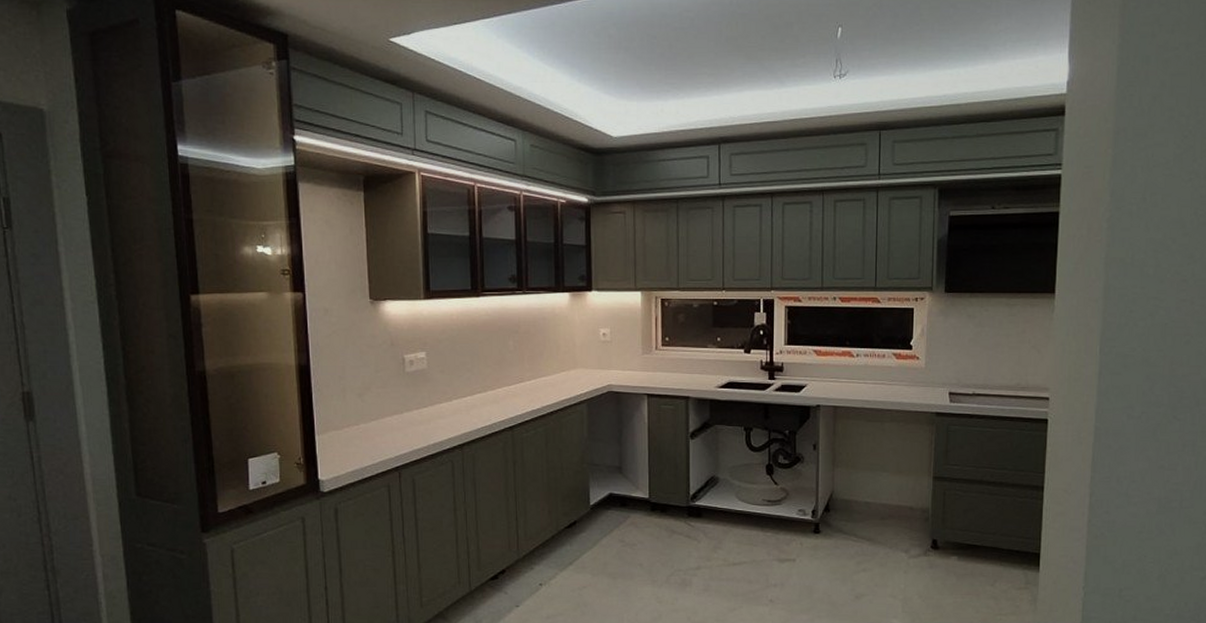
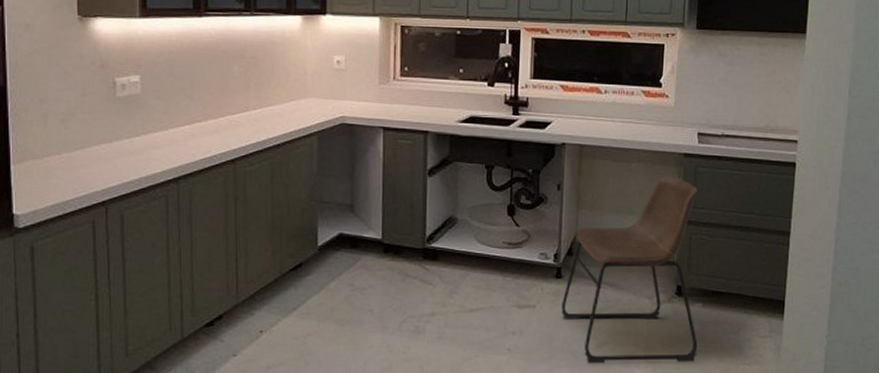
chair: none [820,433,954,614] -> present [561,175,698,364]

